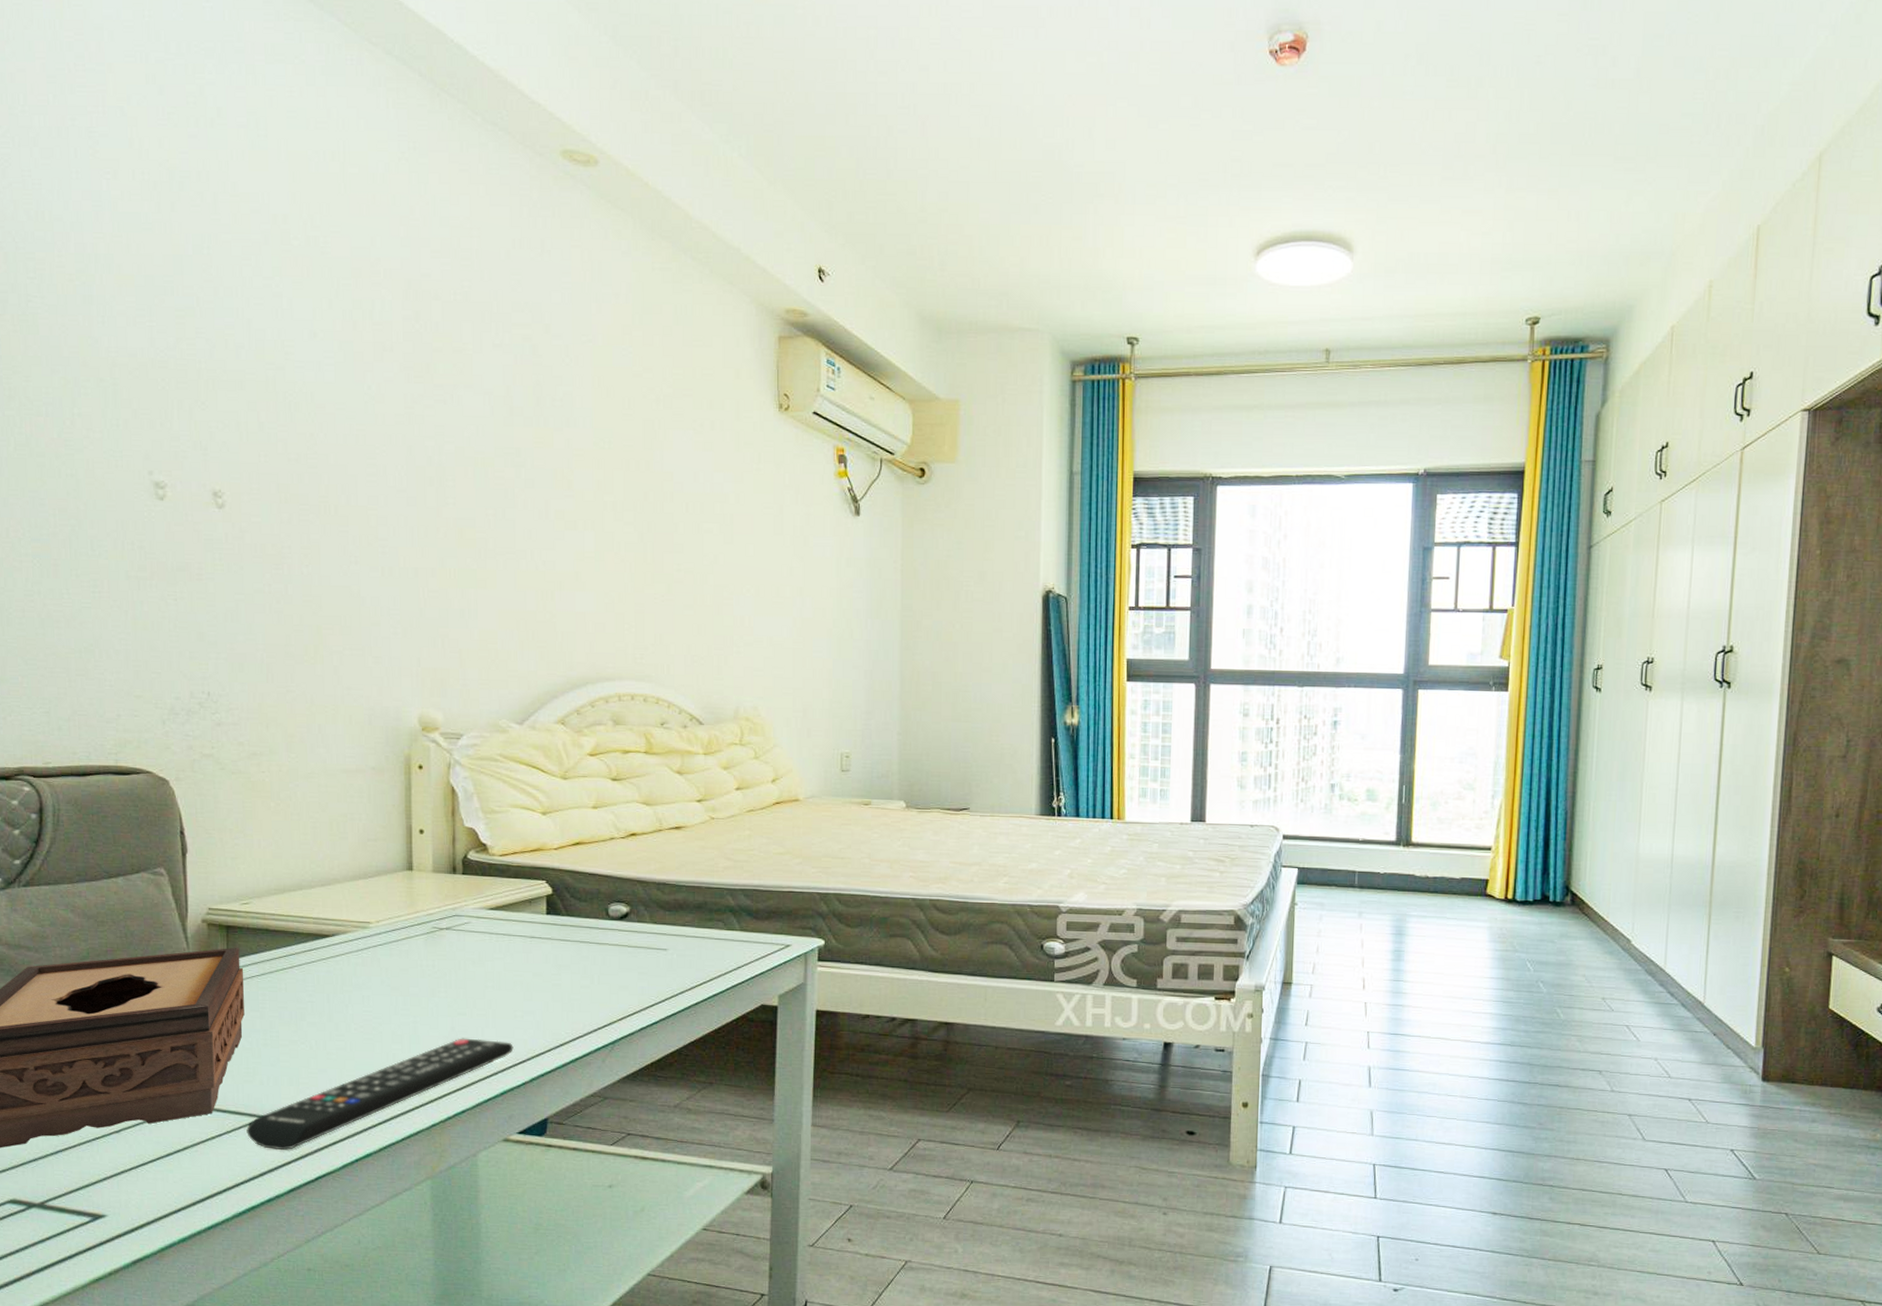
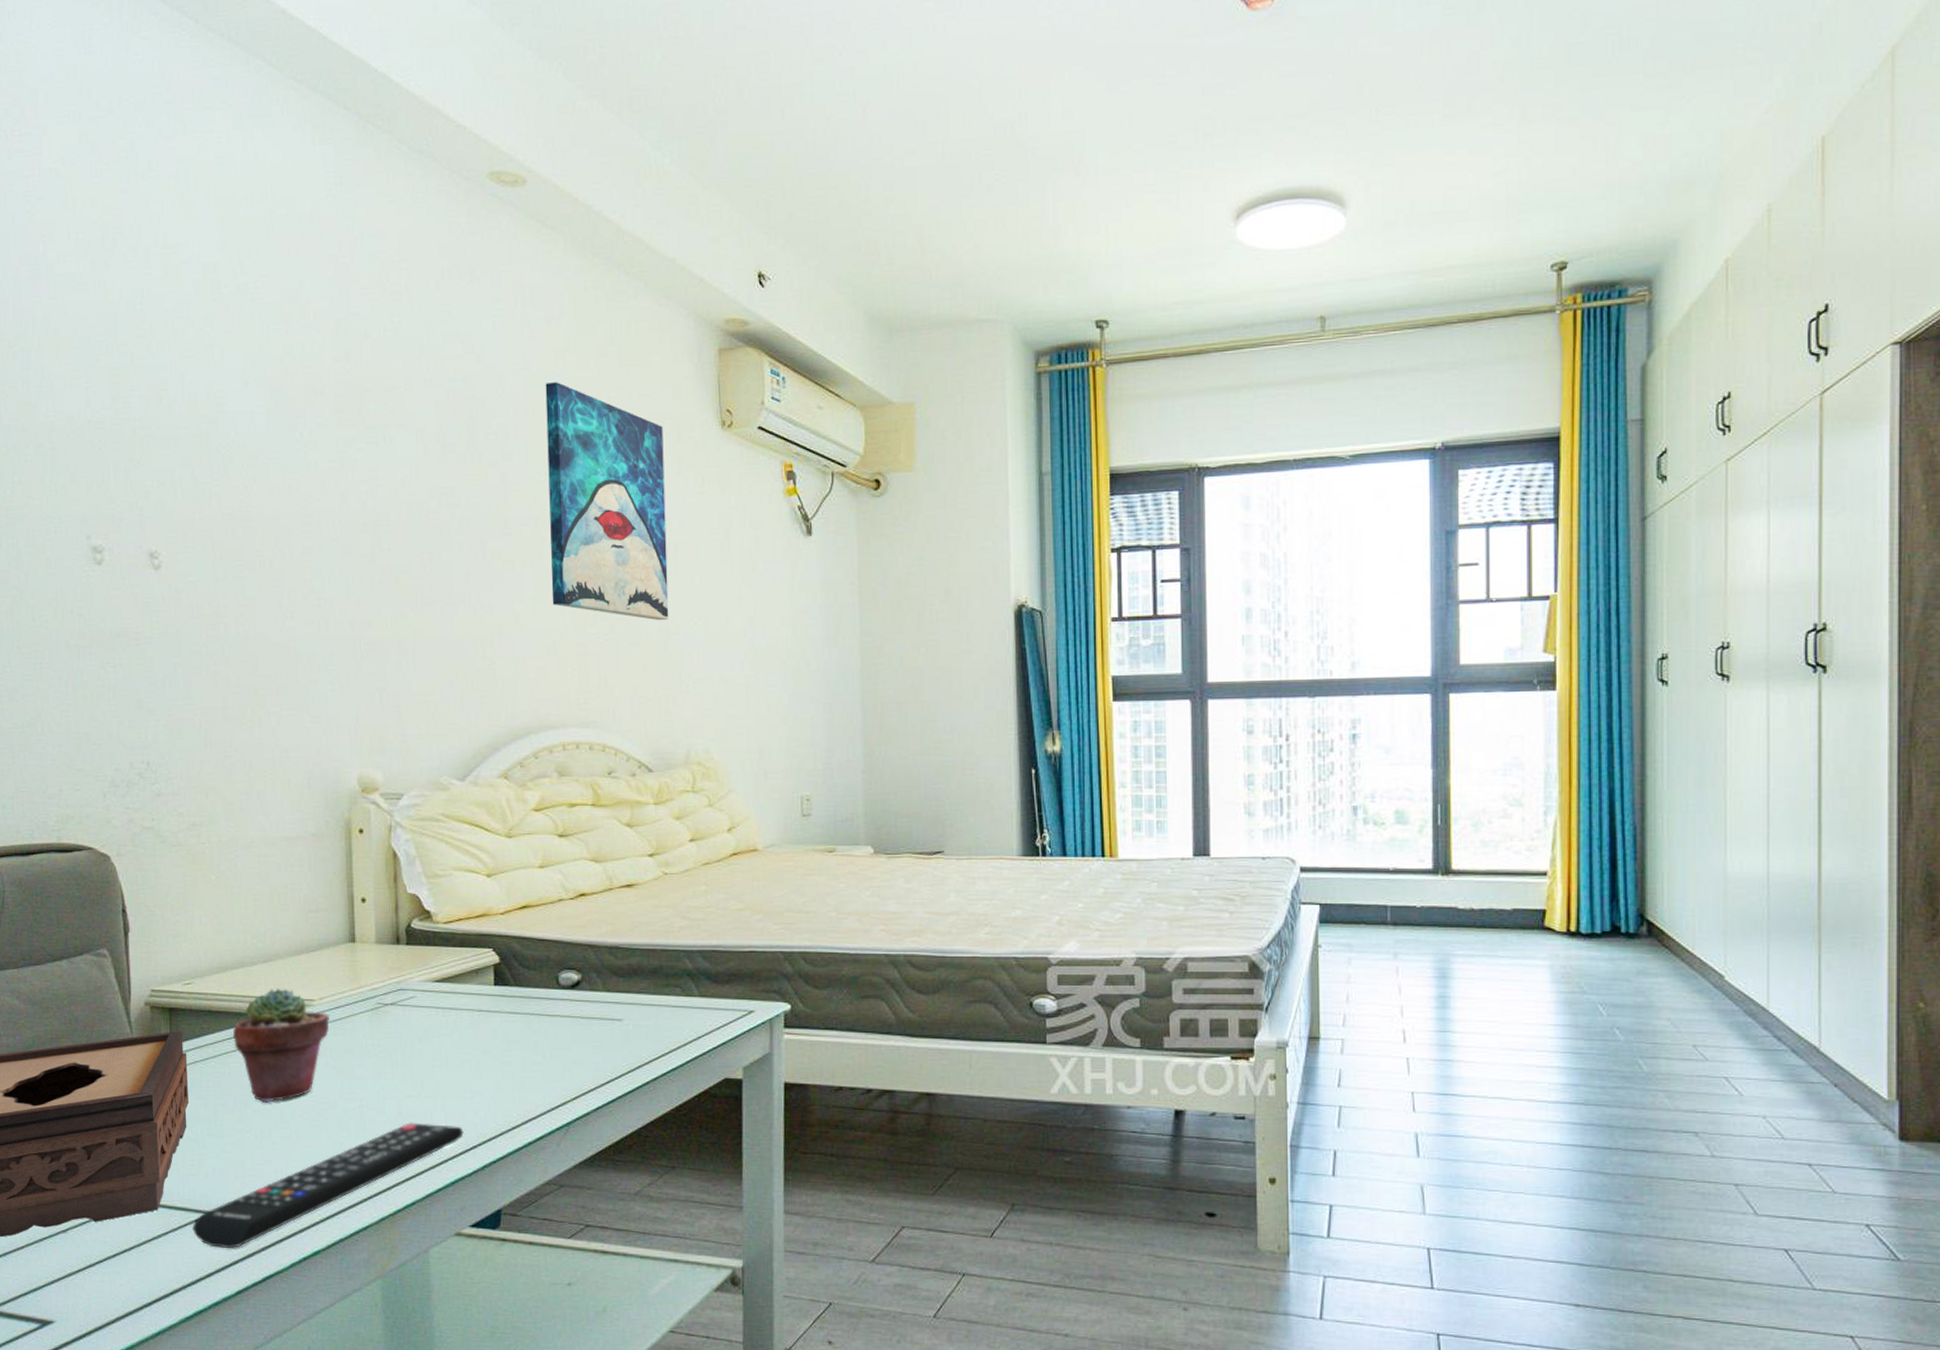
potted succulent: none [289,911,386,1016] -> present [232,989,329,1102]
wall art: none [611,356,723,586] -> present [545,382,669,621]

